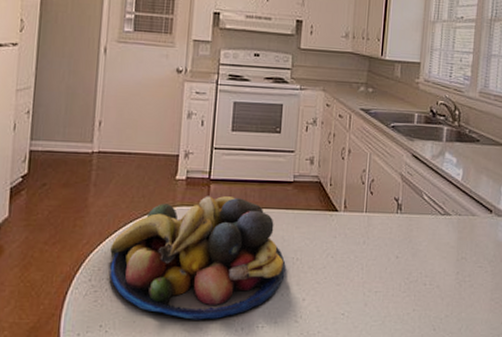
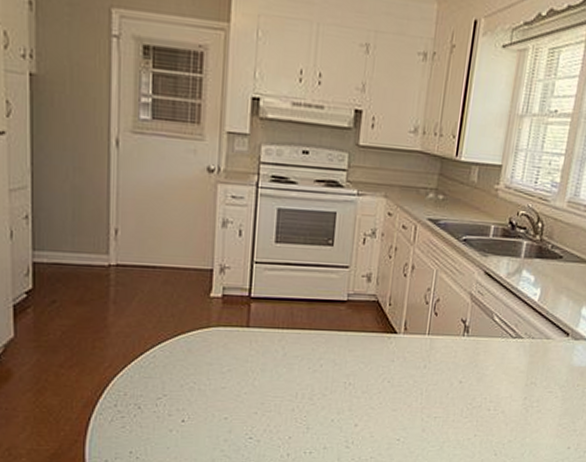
fruit bowl: present [110,196,286,320] -> none [137,315,337,446]

